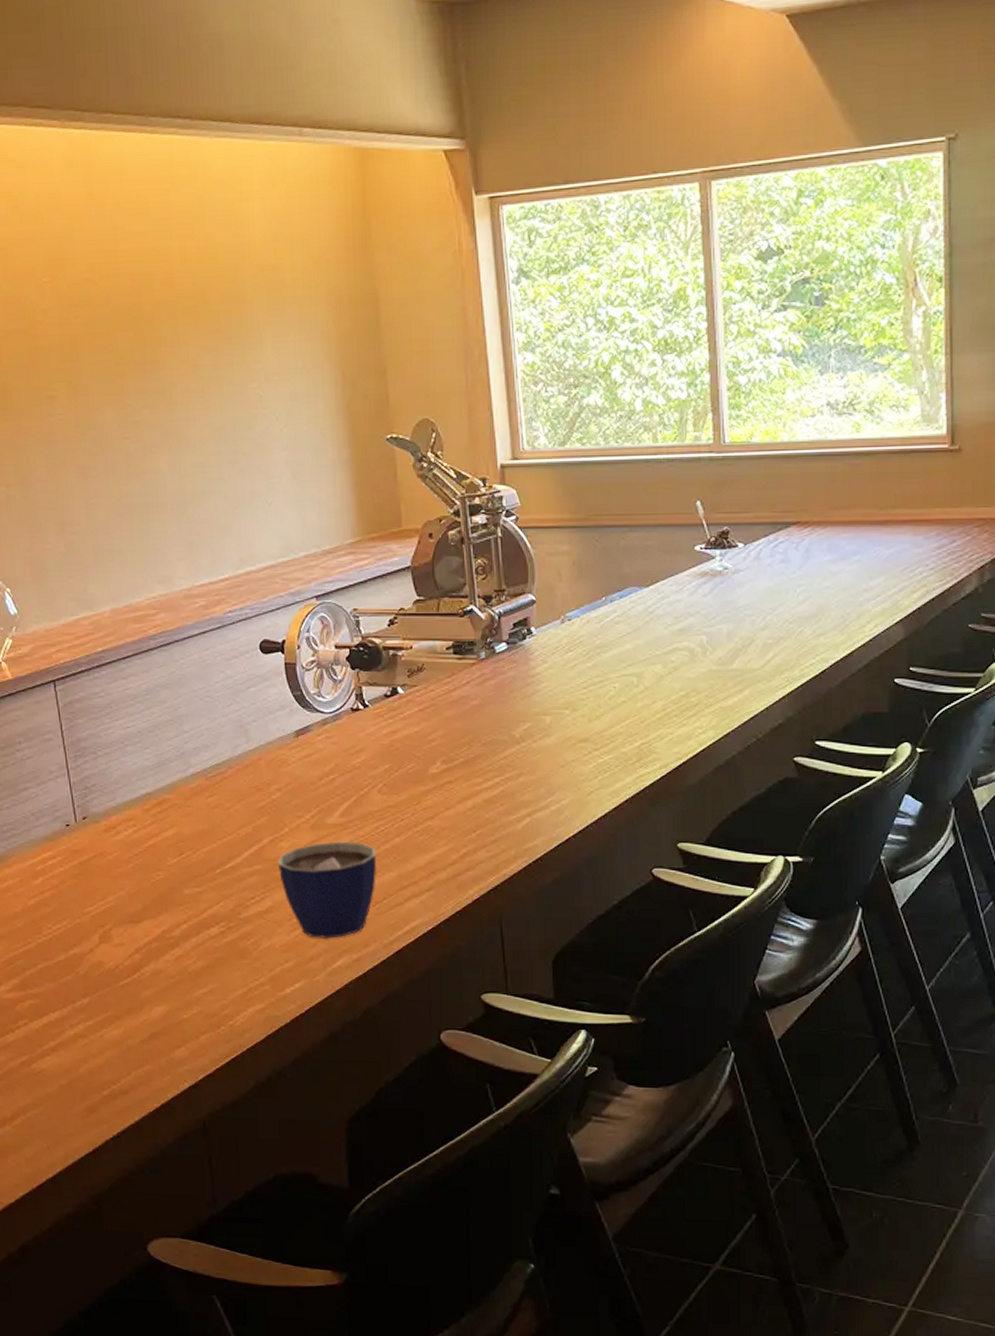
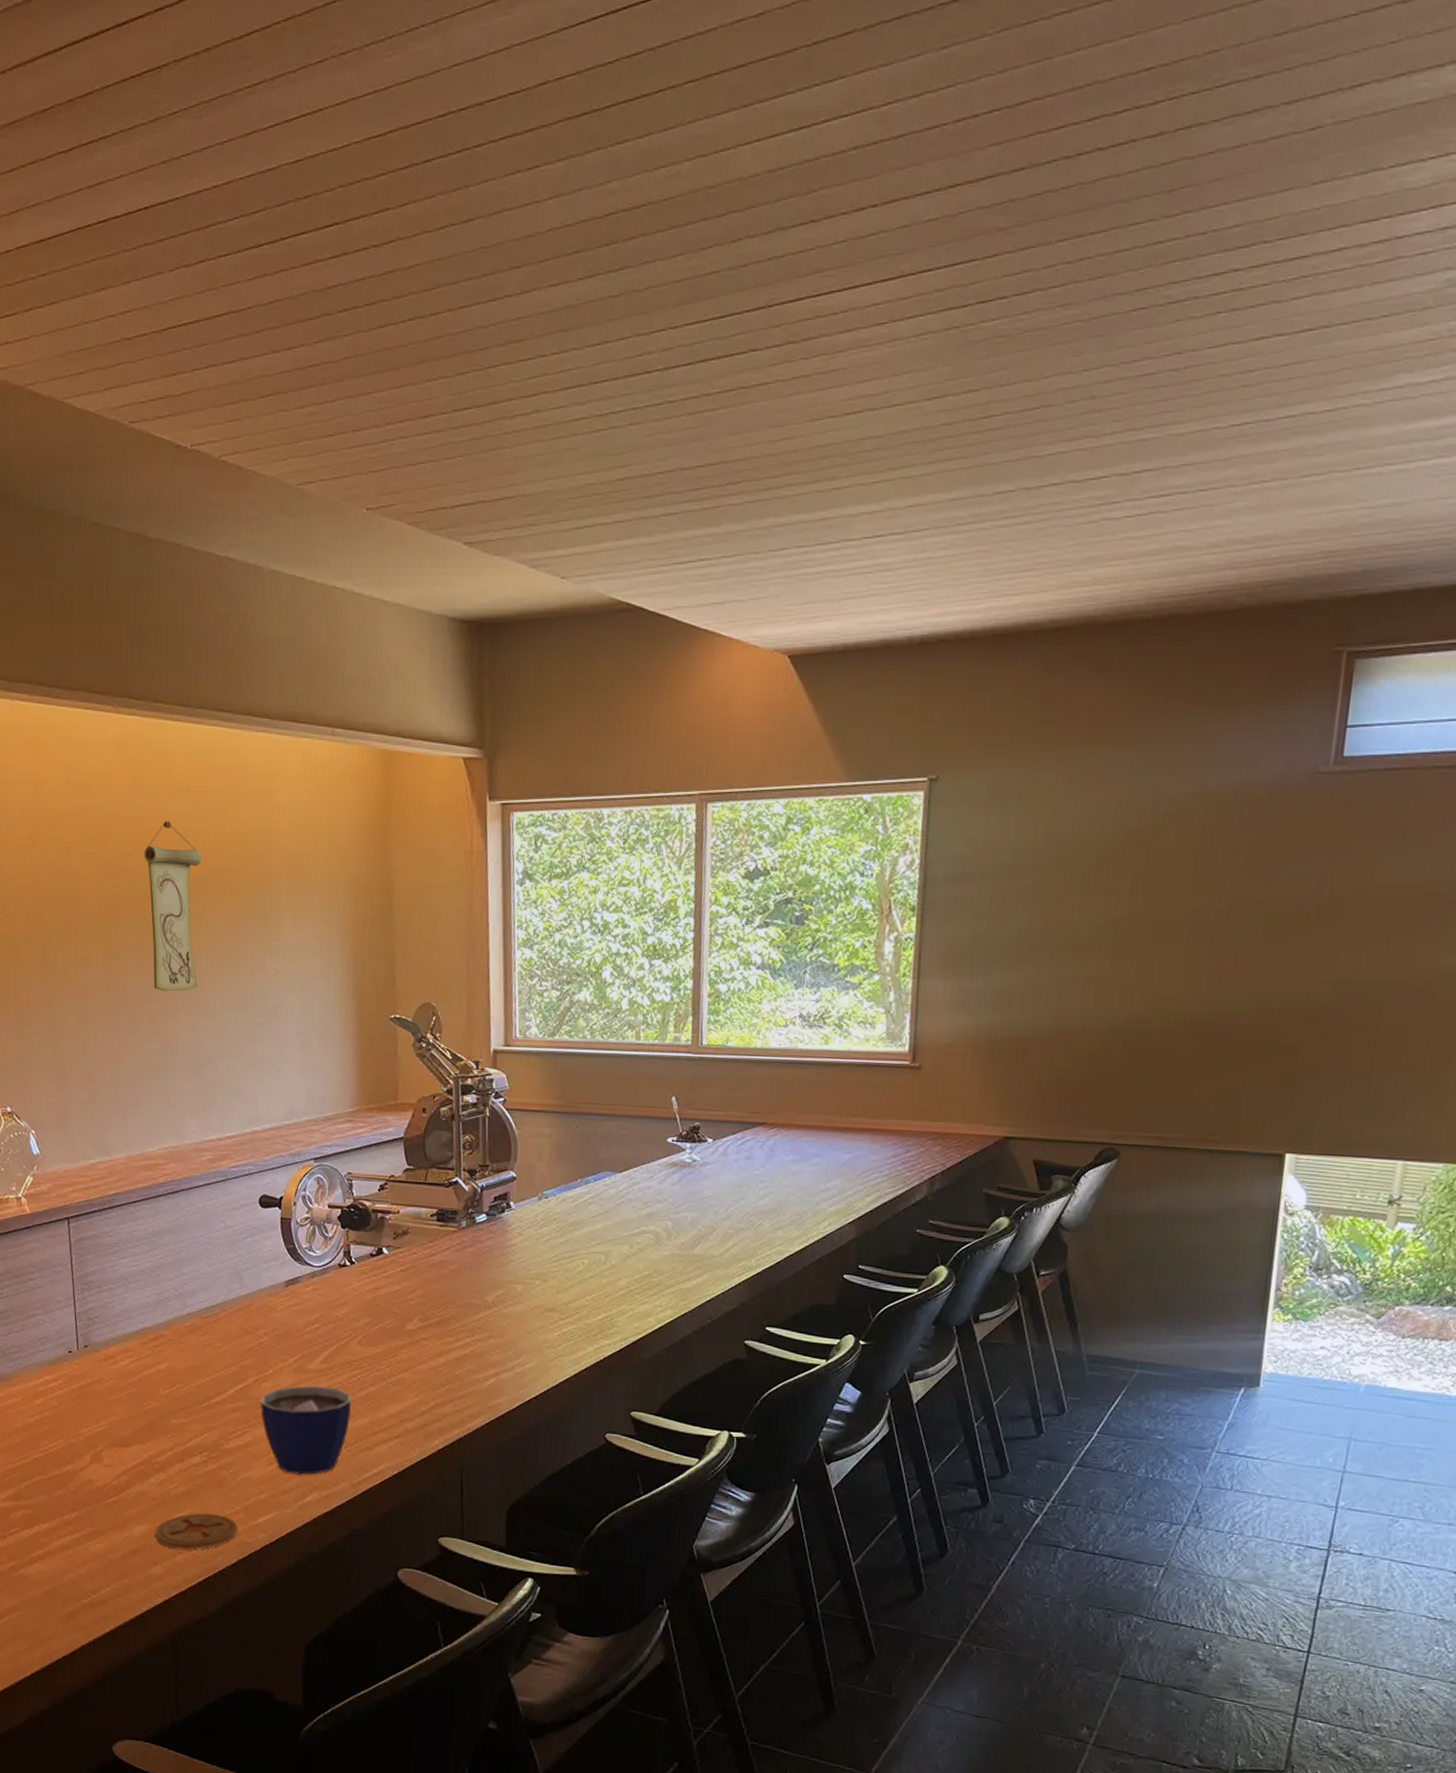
wall scroll: none [105,242,175,428] -> present [144,821,202,992]
coaster: none [174,988,264,1029] -> present [154,1513,237,1550]

